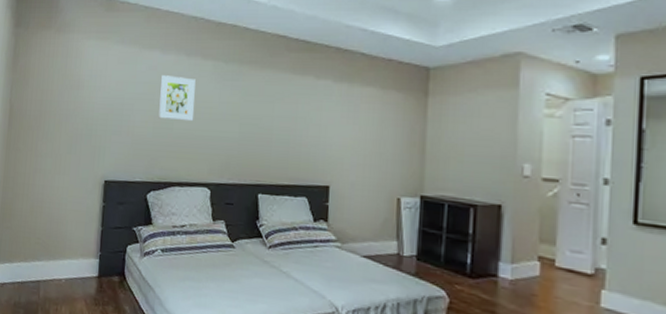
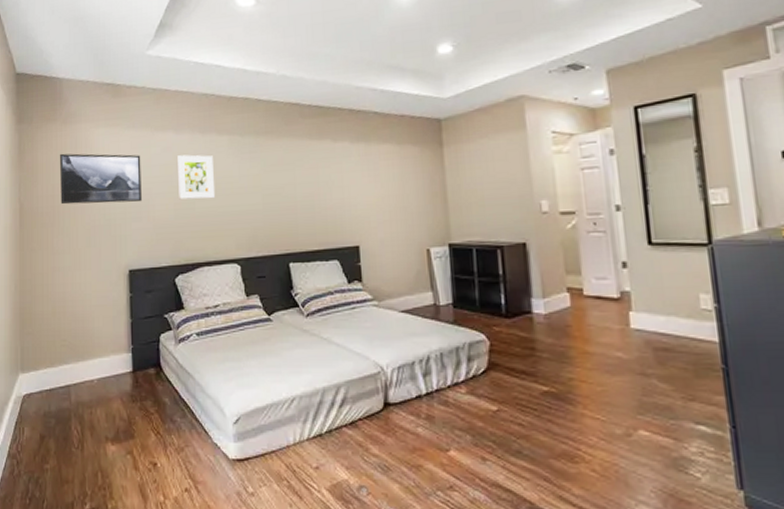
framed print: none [47,60,127,117] -> present [59,153,142,205]

